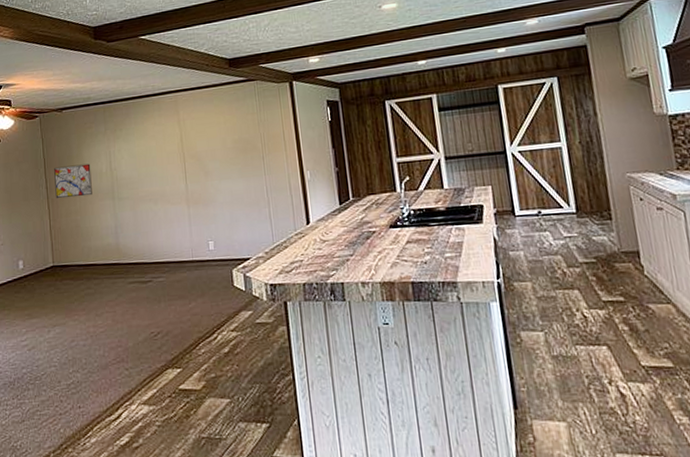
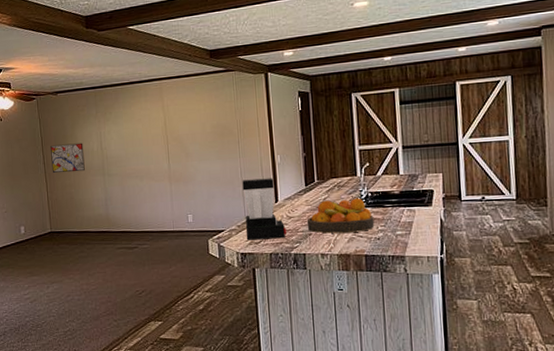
coffee maker: none [268,196,321,269] -> present [242,178,286,240]
fruit bowl: none [343,216,420,259] -> present [307,198,374,234]

